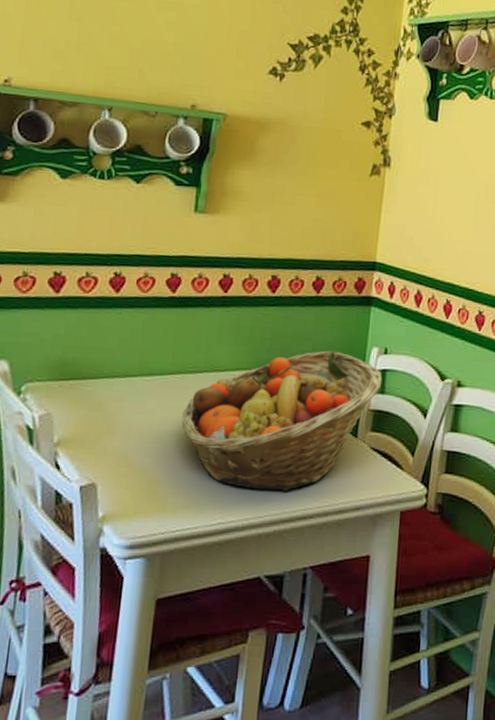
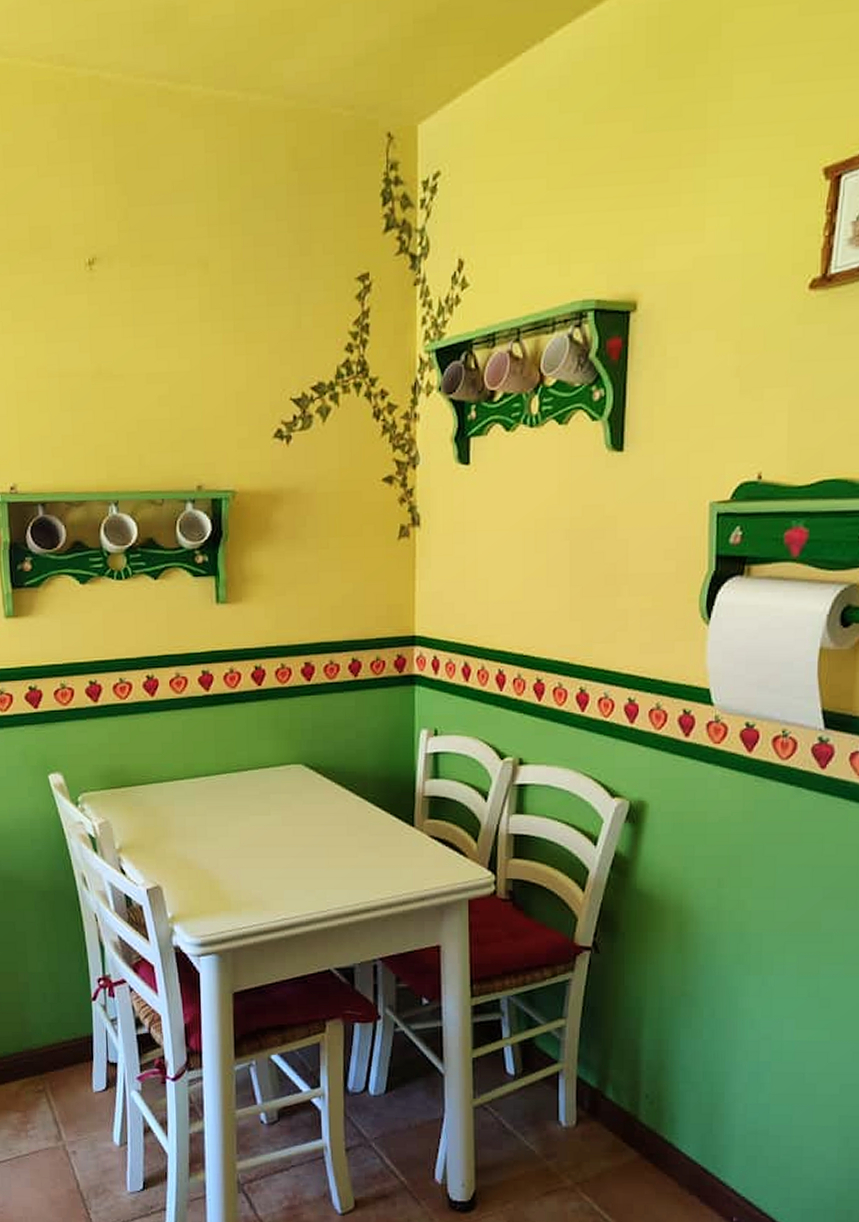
fruit basket: present [181,350,383,492] -> none [233,737,435,886]

